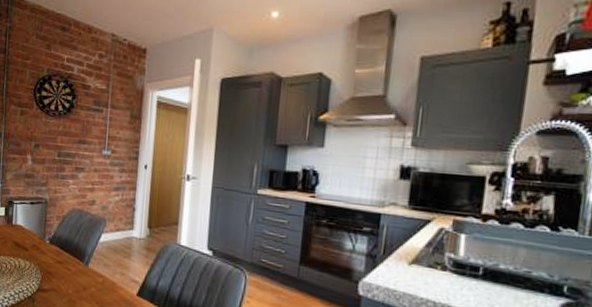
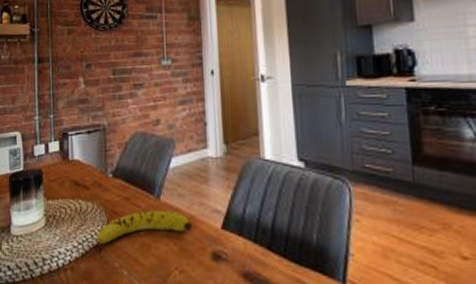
fruit: none [30,274,114,296] -> present [96,210,193,244]

